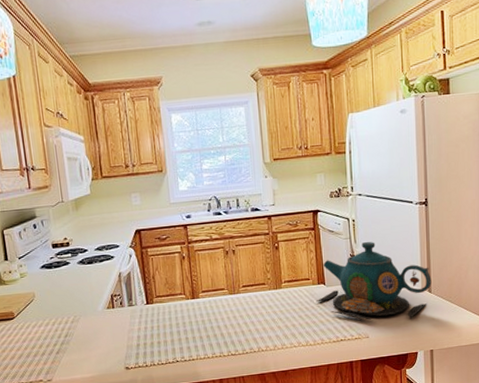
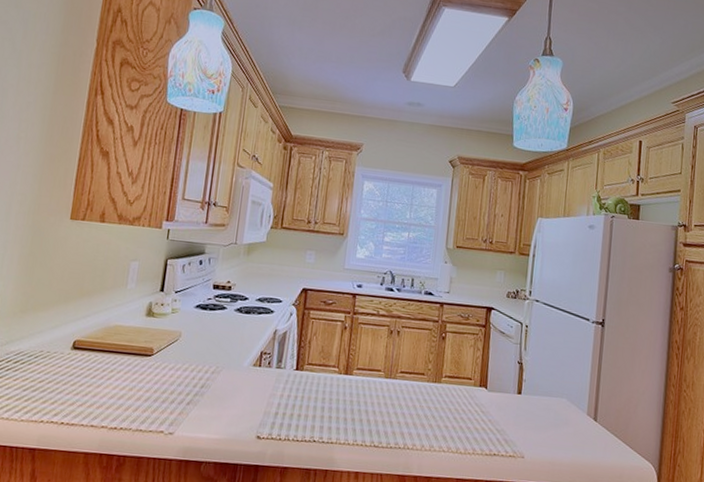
teapot: present [317,242,432,320] -> none [475,351,599,446]

